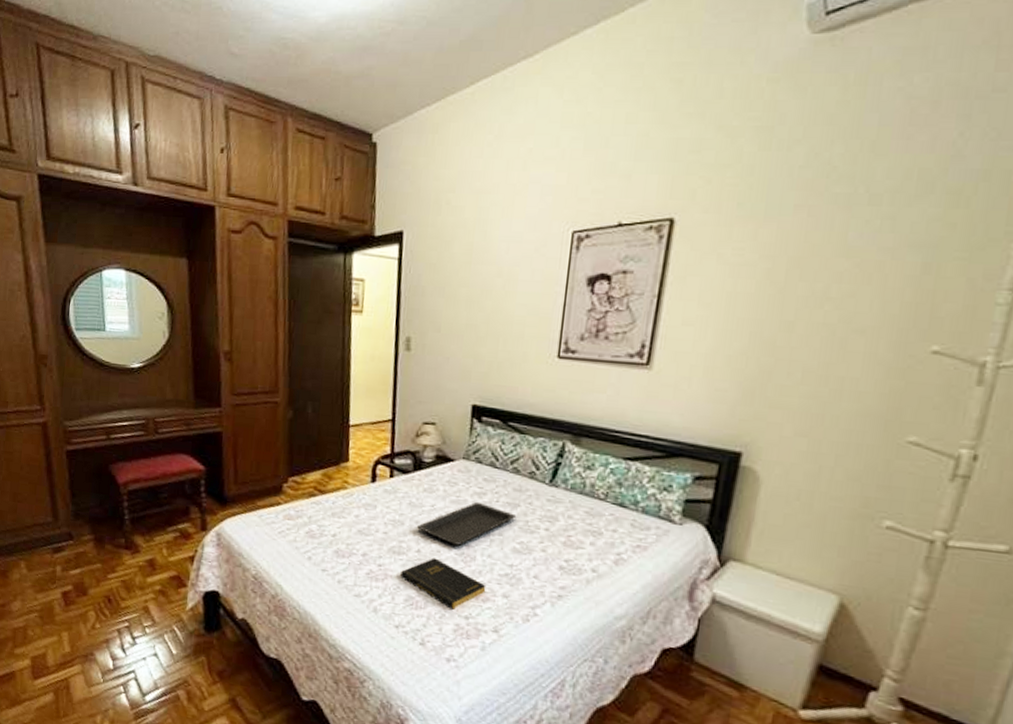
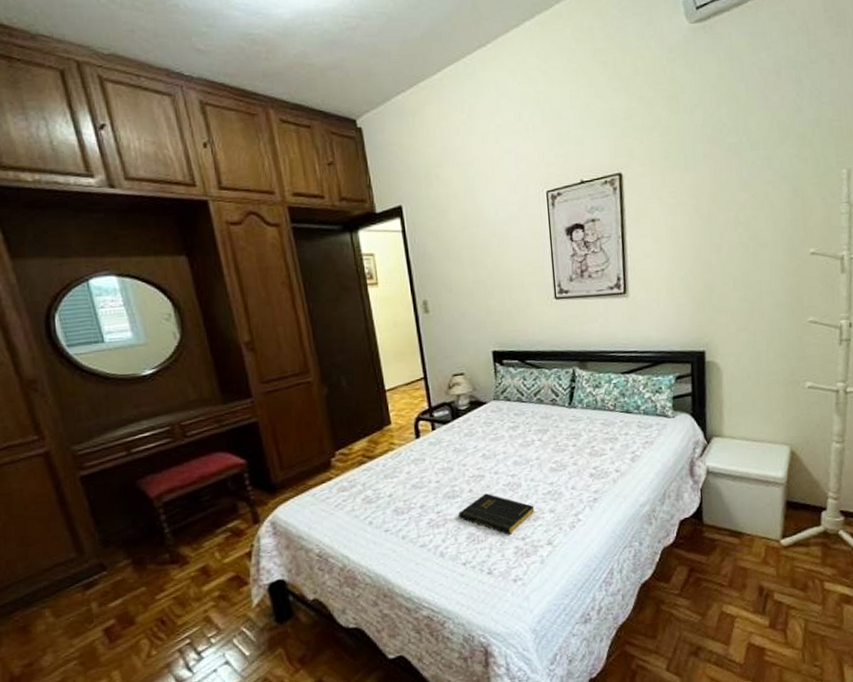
serving tray: present [417,502,517,546] -> none [465,435,548,478]

